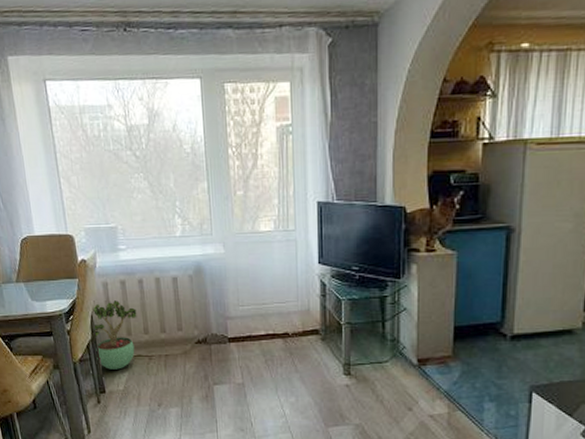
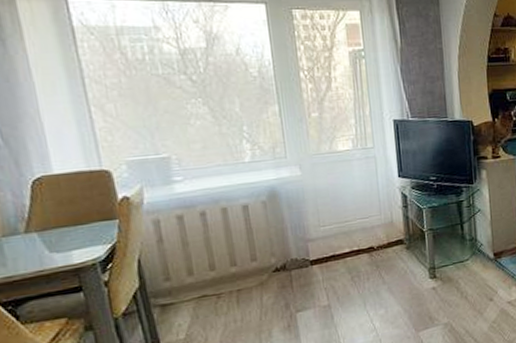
potted plant: present [92,300,137,370] -> none [140,238,200,318]

